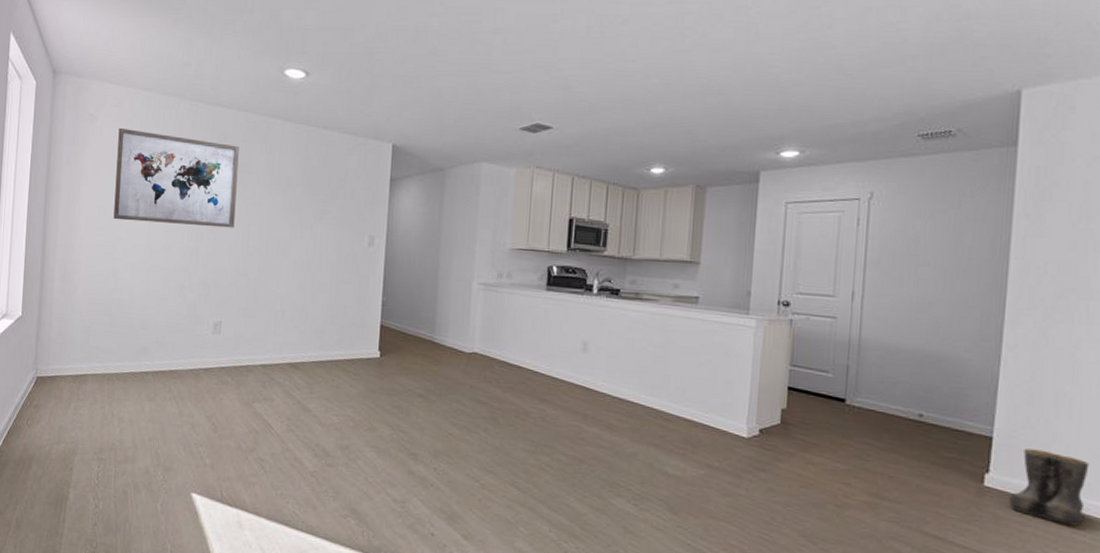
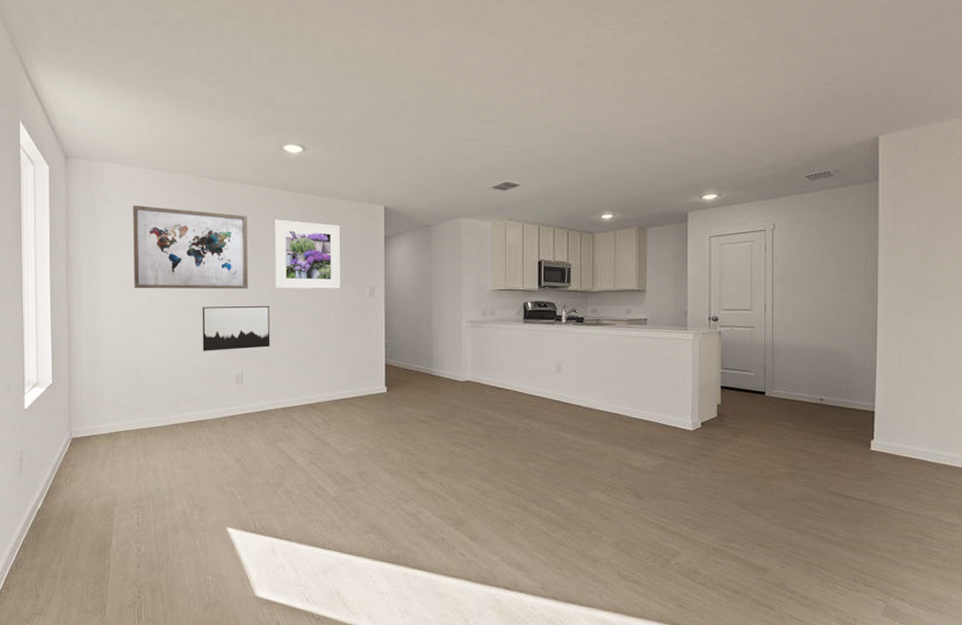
wall art: none [180,244,257,295] -> present [202,305,270,351]
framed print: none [264,152,341,235] -> present [275,219,340,289]
boots: present [1008,448,1090,526] -> none [889,418,944,474]

